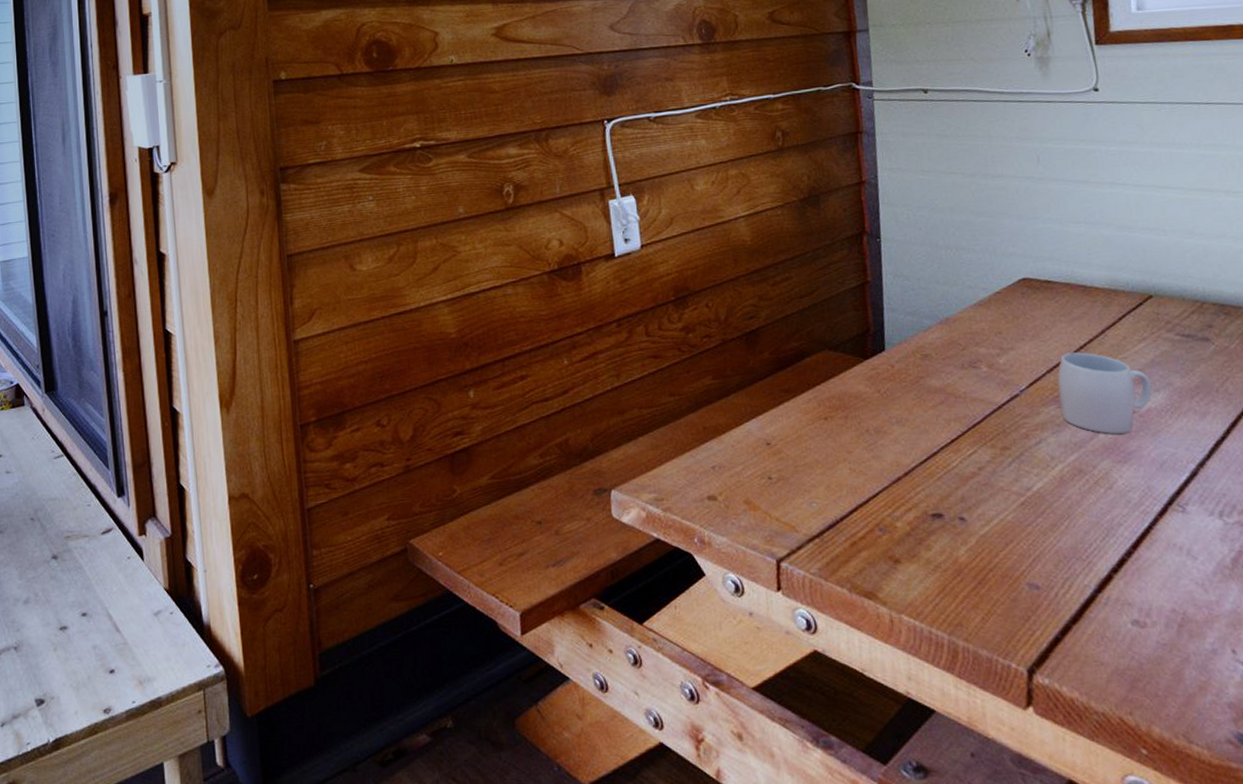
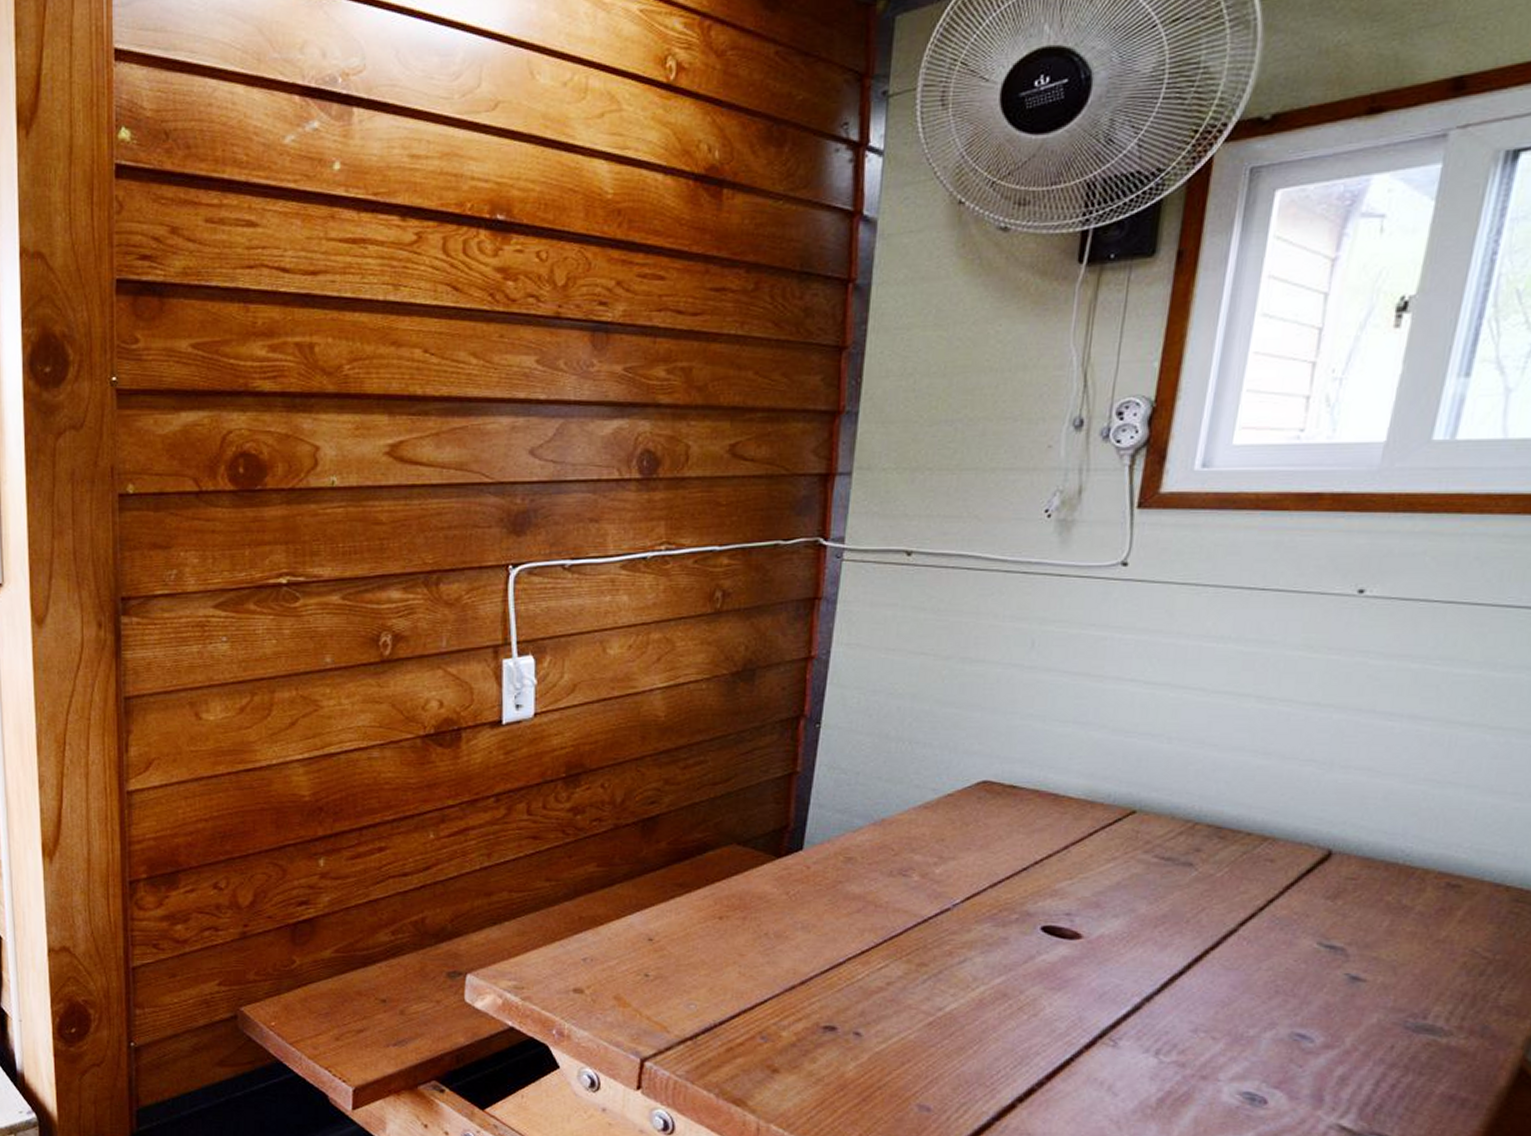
mug: present [1057,352,1152,435] -> none [996,867,1111,960]

